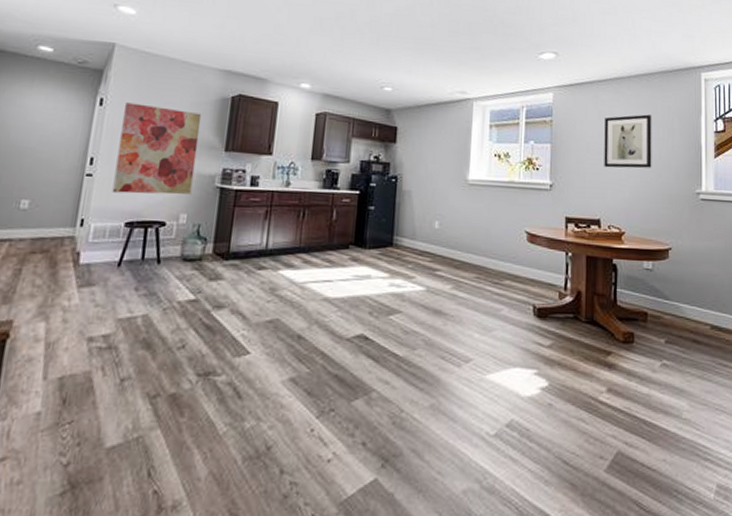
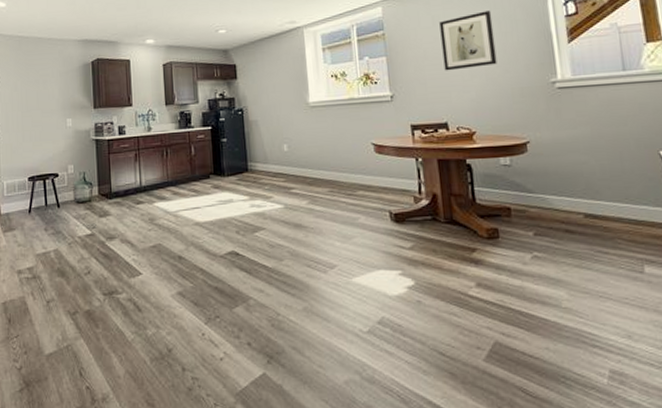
wall art: present [112,102,202,195] -> none [12,79,74,155]

